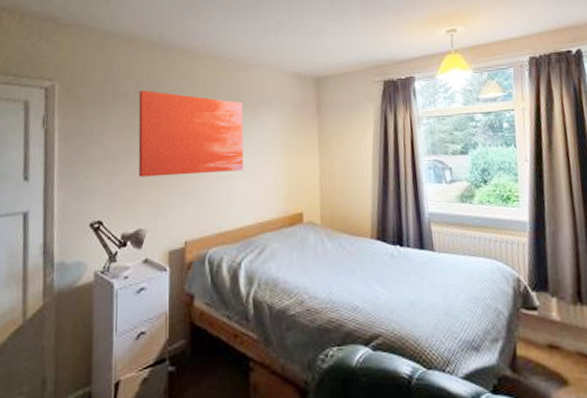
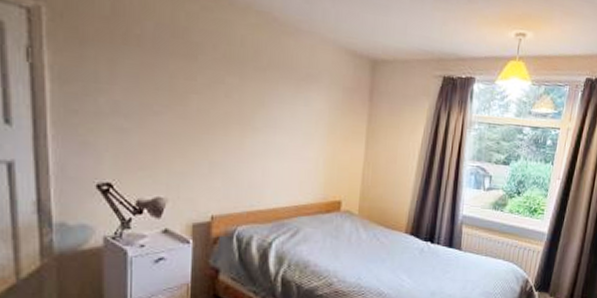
wall art: present [138,90,244,177] -> none [157,35,288,150]

